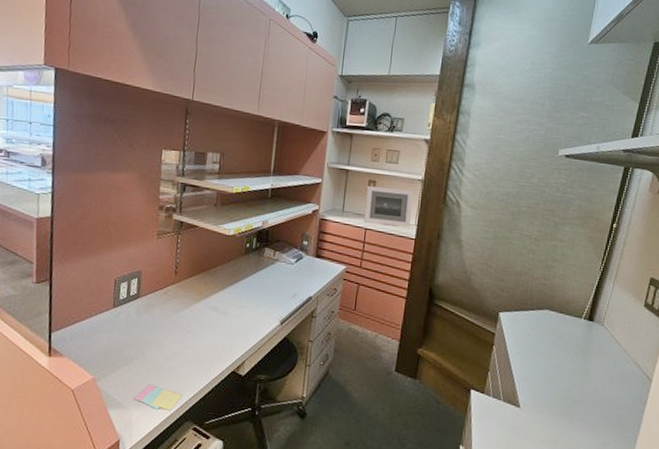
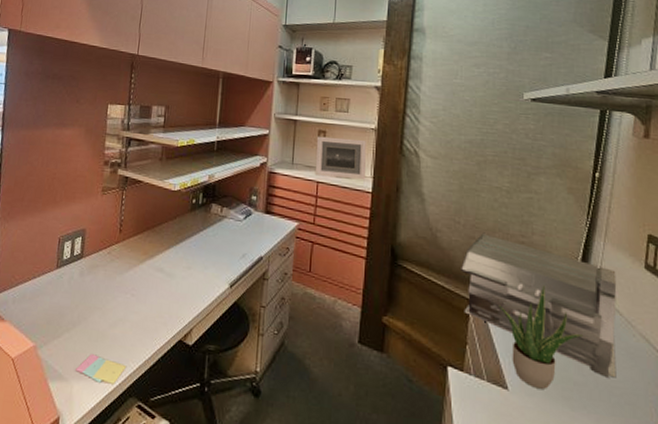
printer: none [488,275,620,397] -> present [461,232,617,379]
potted plant: none [518,321,587,407] -> present [498,285,584,389]

